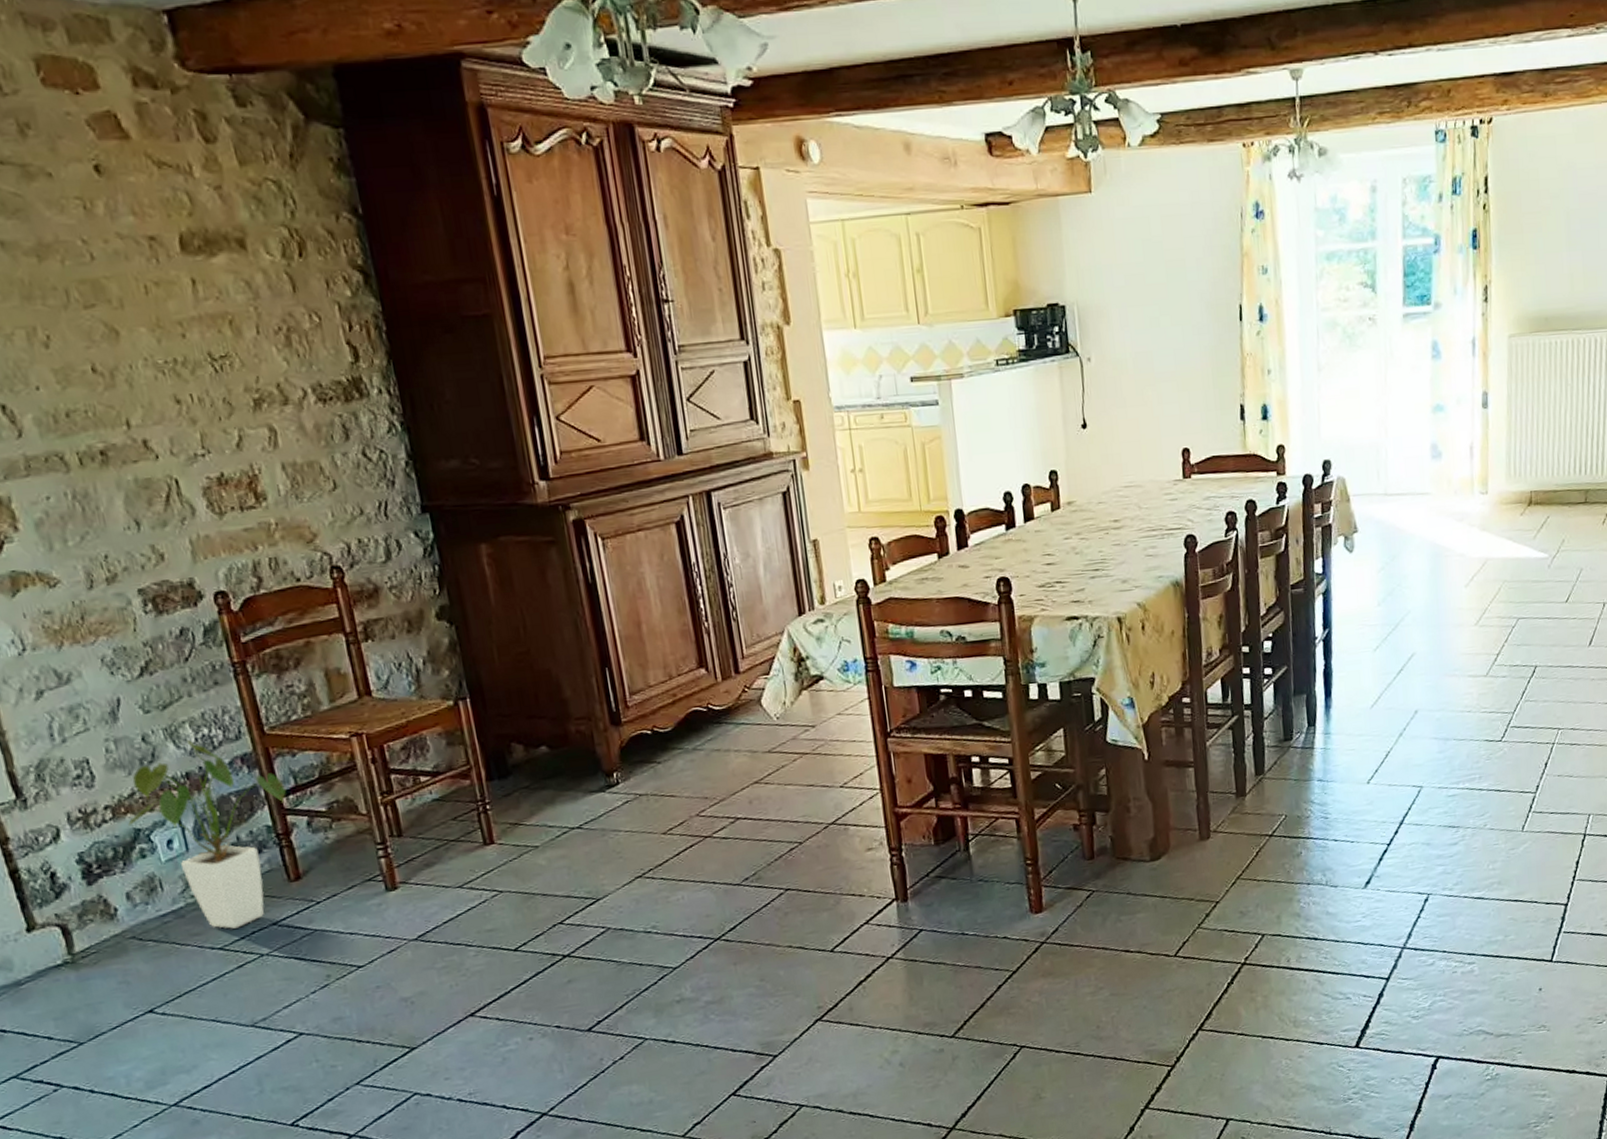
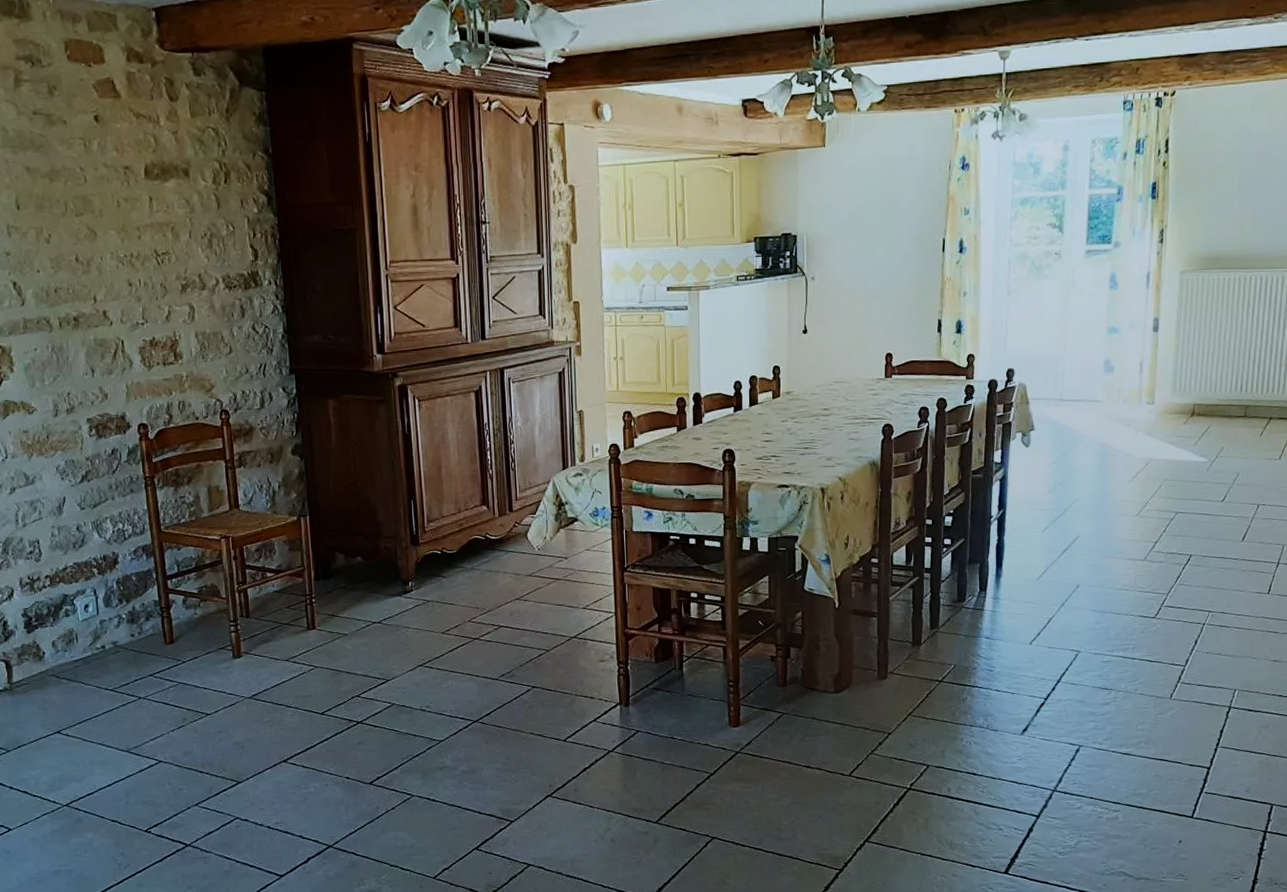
house plant: present [128,740,287,929] -> none [60,532,172,676]

